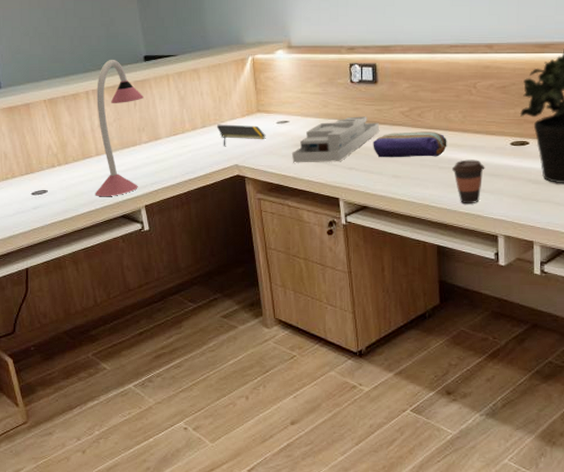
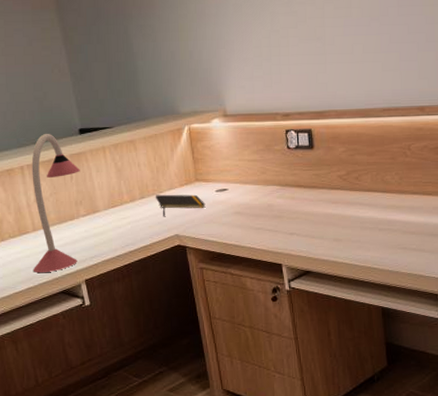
desk organizer: present [292,116,380,163] -> none [233,181,319,231]
pencil case: present [373,131,447,158] -> none [312,194,386,222]
coffee cup: present [451,159,485,204] -> none [391,220,424,265]

